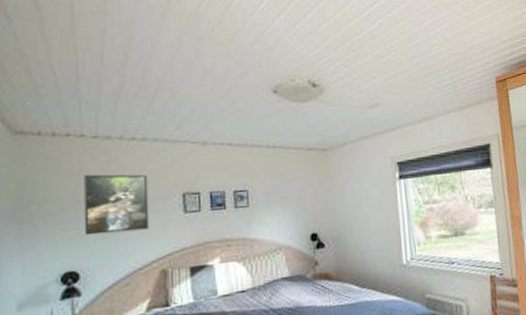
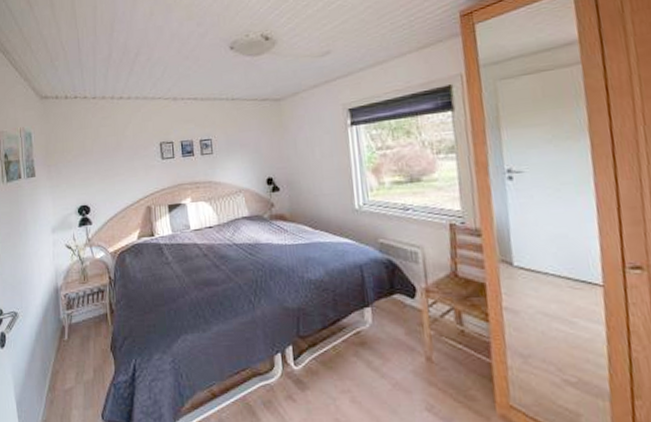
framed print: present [84,174,149,236] -> none [88,127,136,178]

